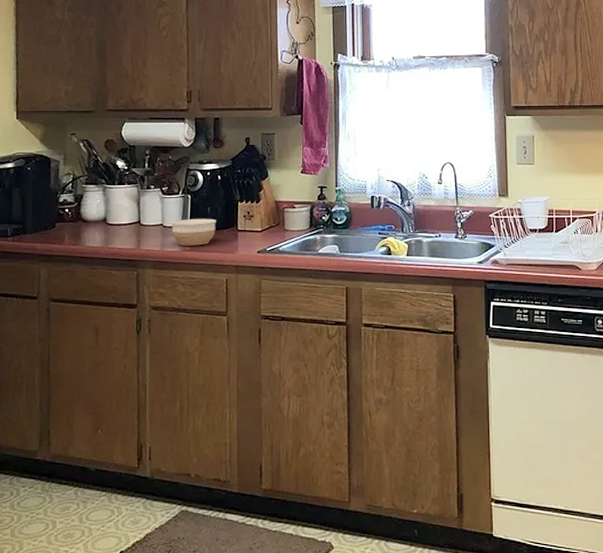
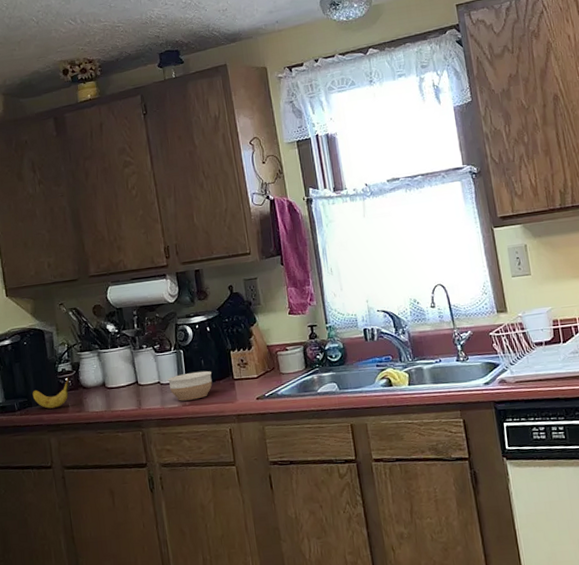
banana: none [28,208,70,238] -> present [32,377,70,409]

